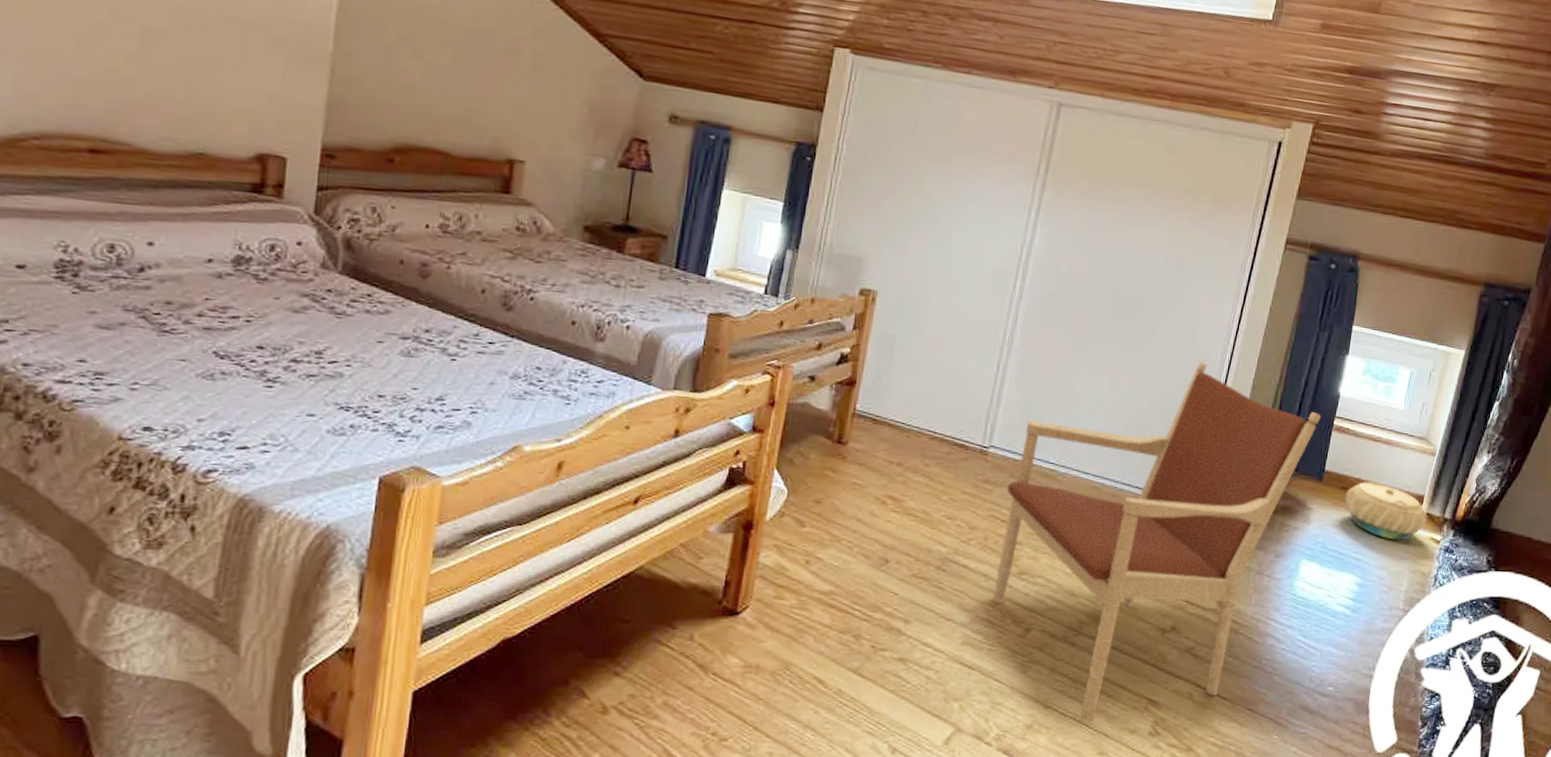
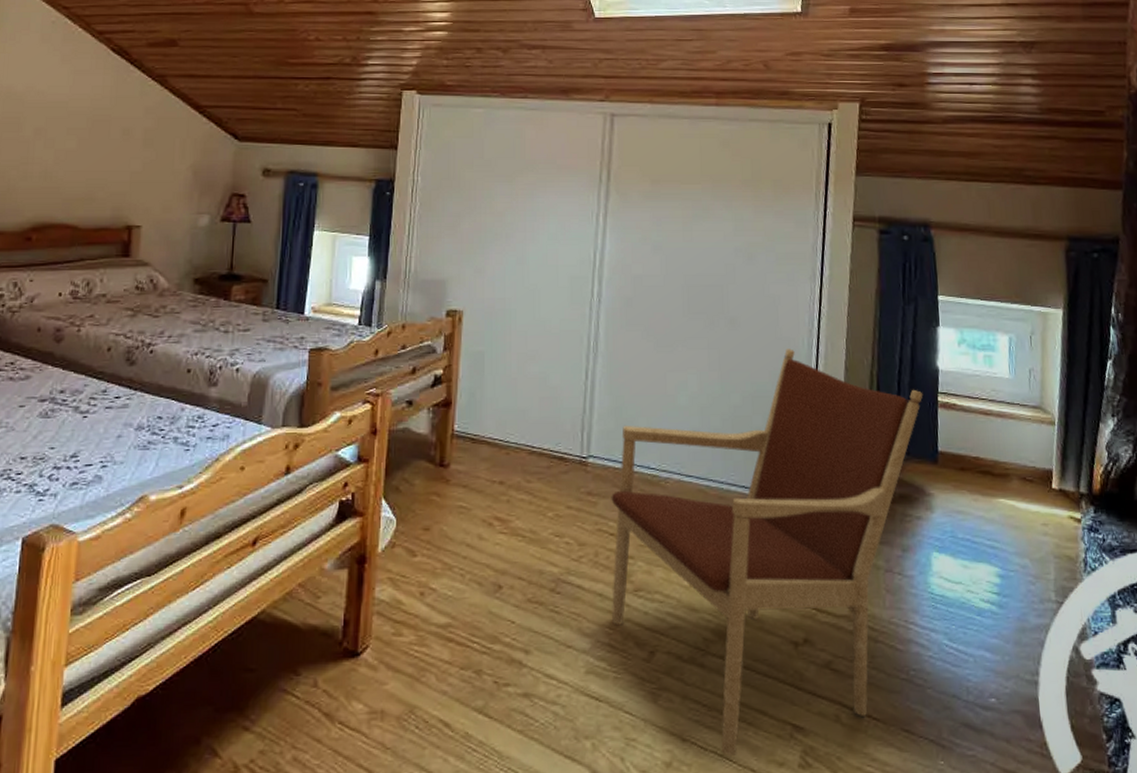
basket: present [1345,481,1427,541] -> none [966,459,1061,523]

